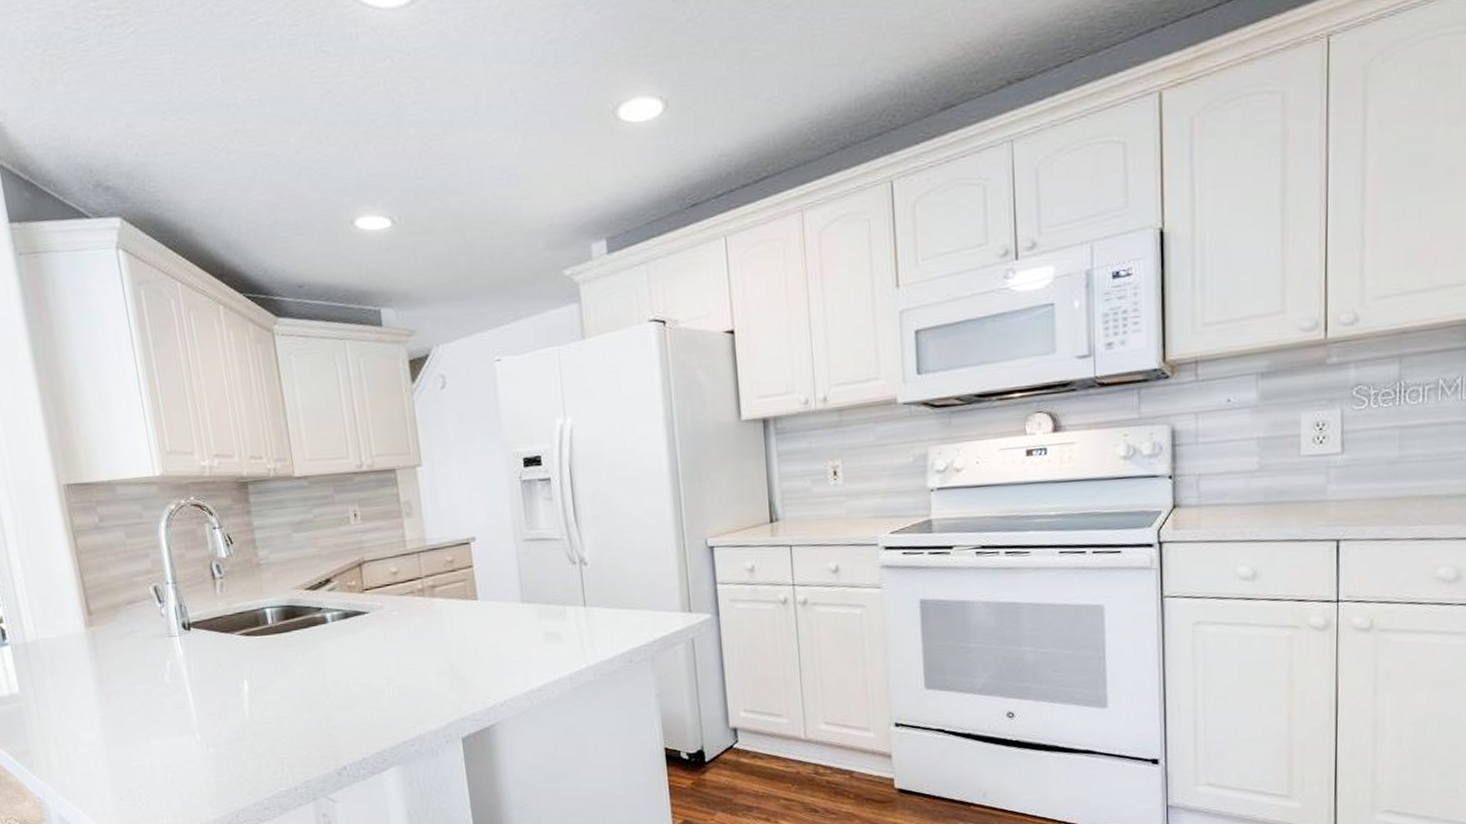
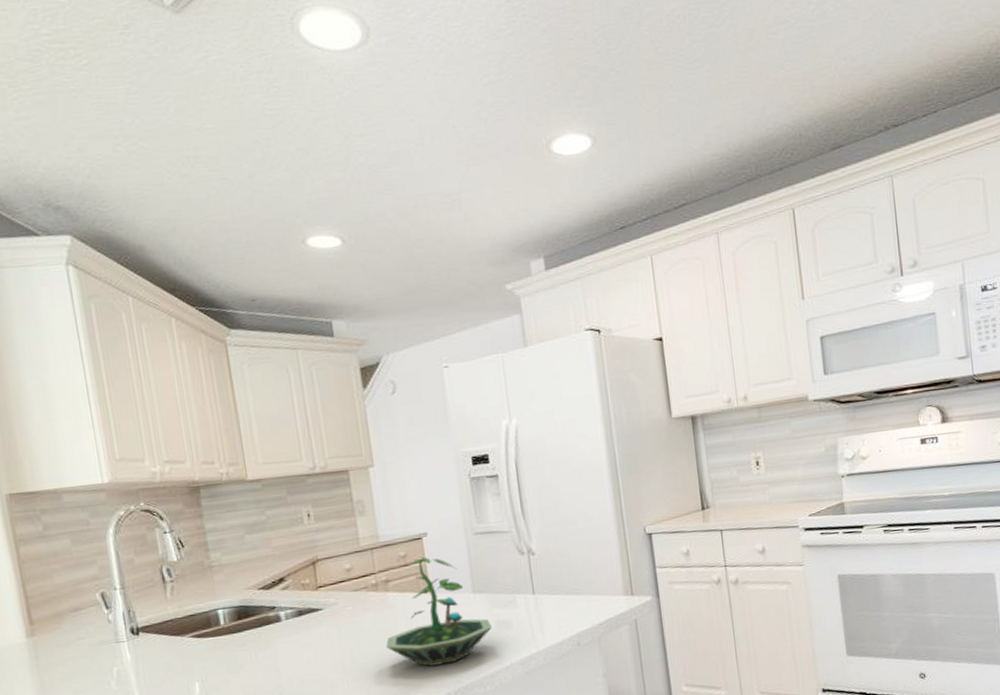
terrarium: none [431,563,541,676] -> present [385,557,492,667]

